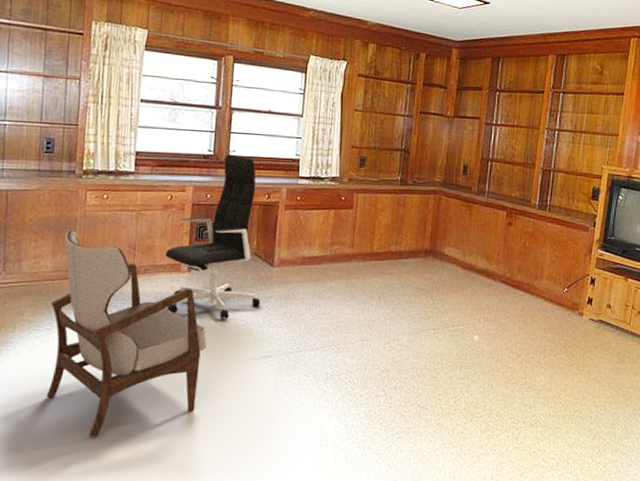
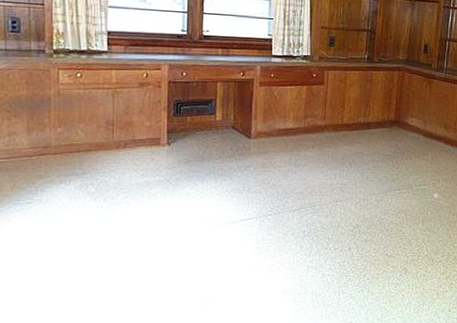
armchair: present [46,230,207,438] -> none [31,108,190,299]
office chair: present [164,154,260,320] -> none [143,34,240,188]

